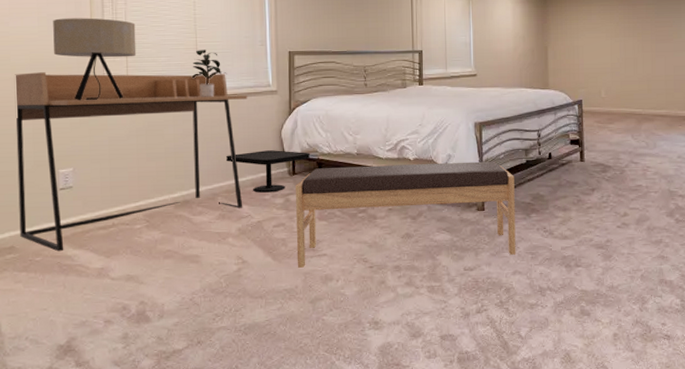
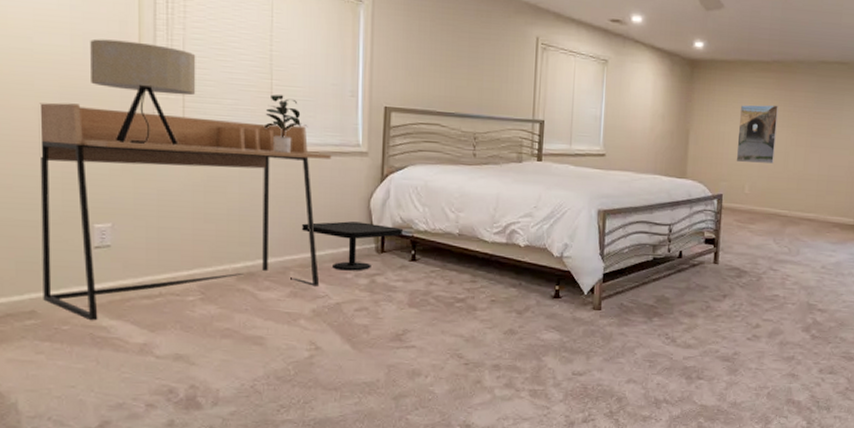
bench: present [296,161,516,268] -> none [380,247,638,362]
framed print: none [590,18,624,71] -> present [736,105,778,164]

